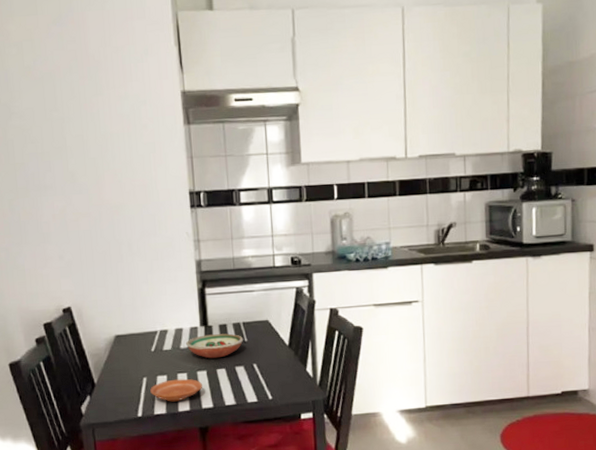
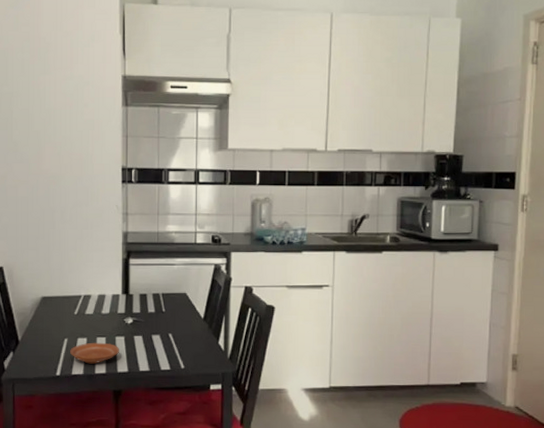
decorative bowl: present [186,333,244,359] -> none [107,302,162,326]

